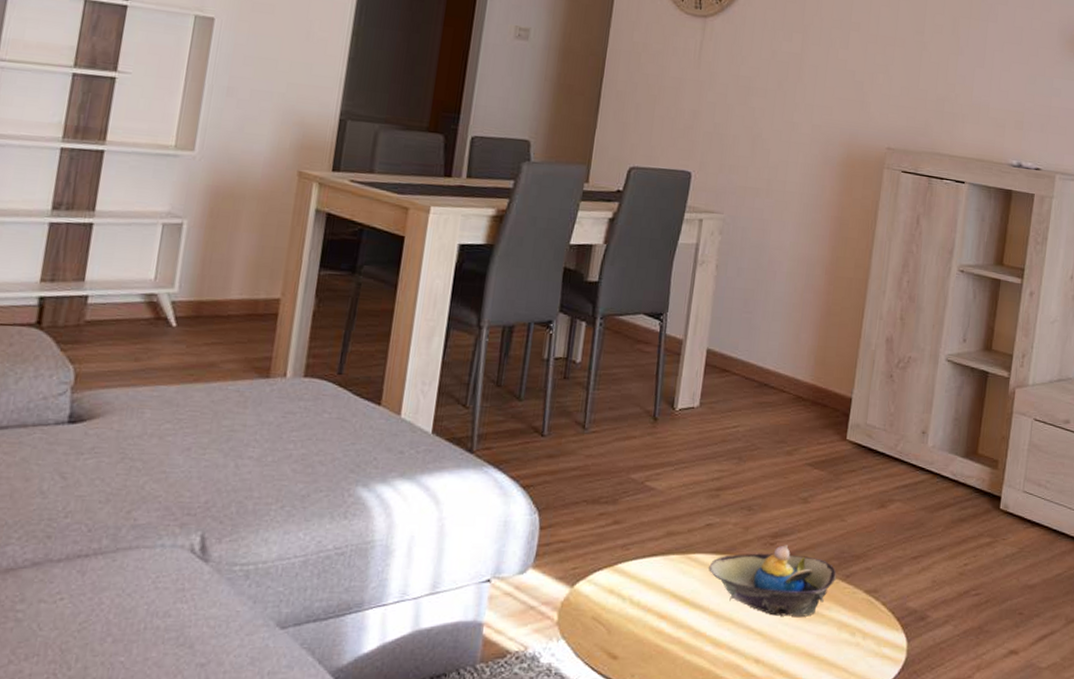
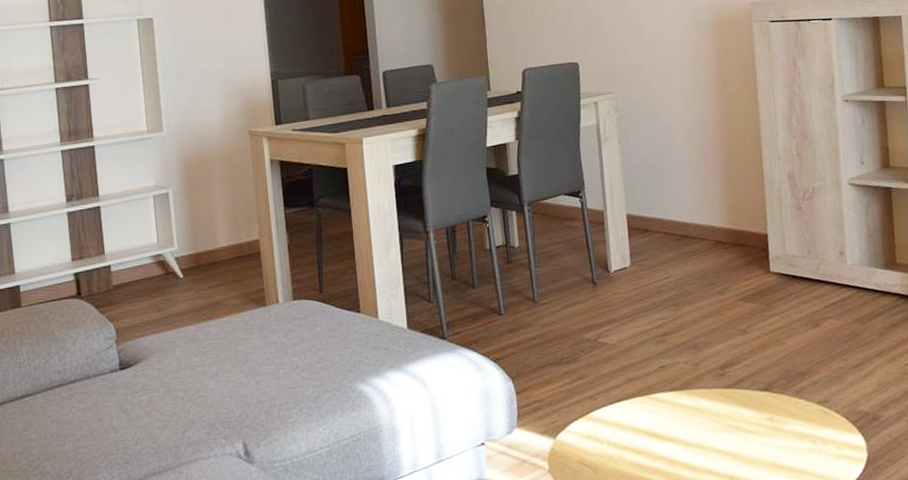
decorative bowl: present [709,545,837,617] -> none [670,373,788,437]

